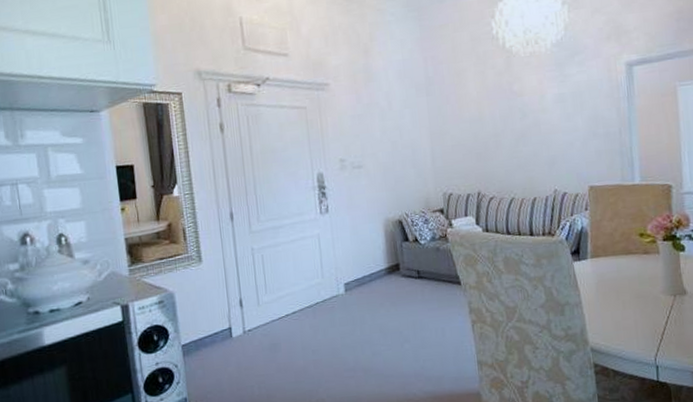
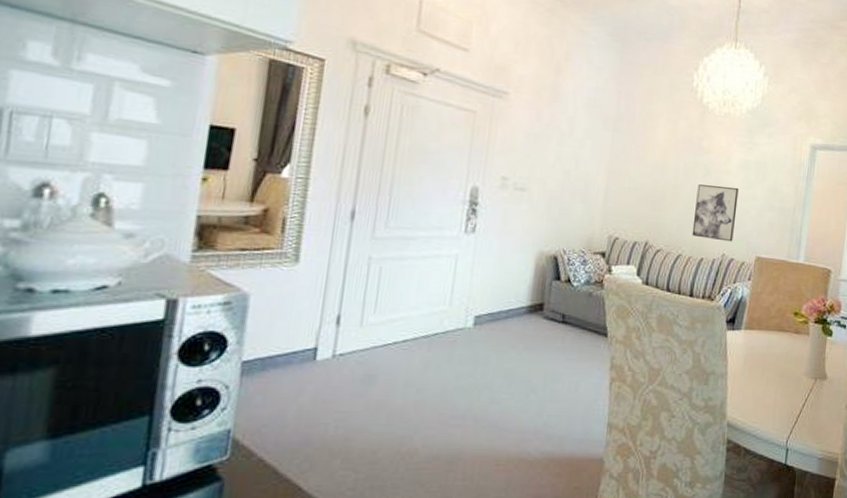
wall art: none [517,123,562,179] -> present [692,184,739,242]

